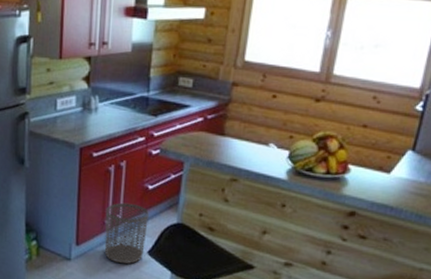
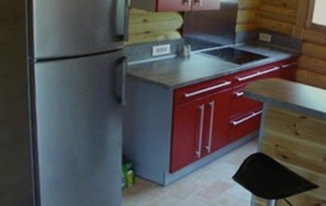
waste bin: present [104,202,149,264] -> none [195,136,234,188]

